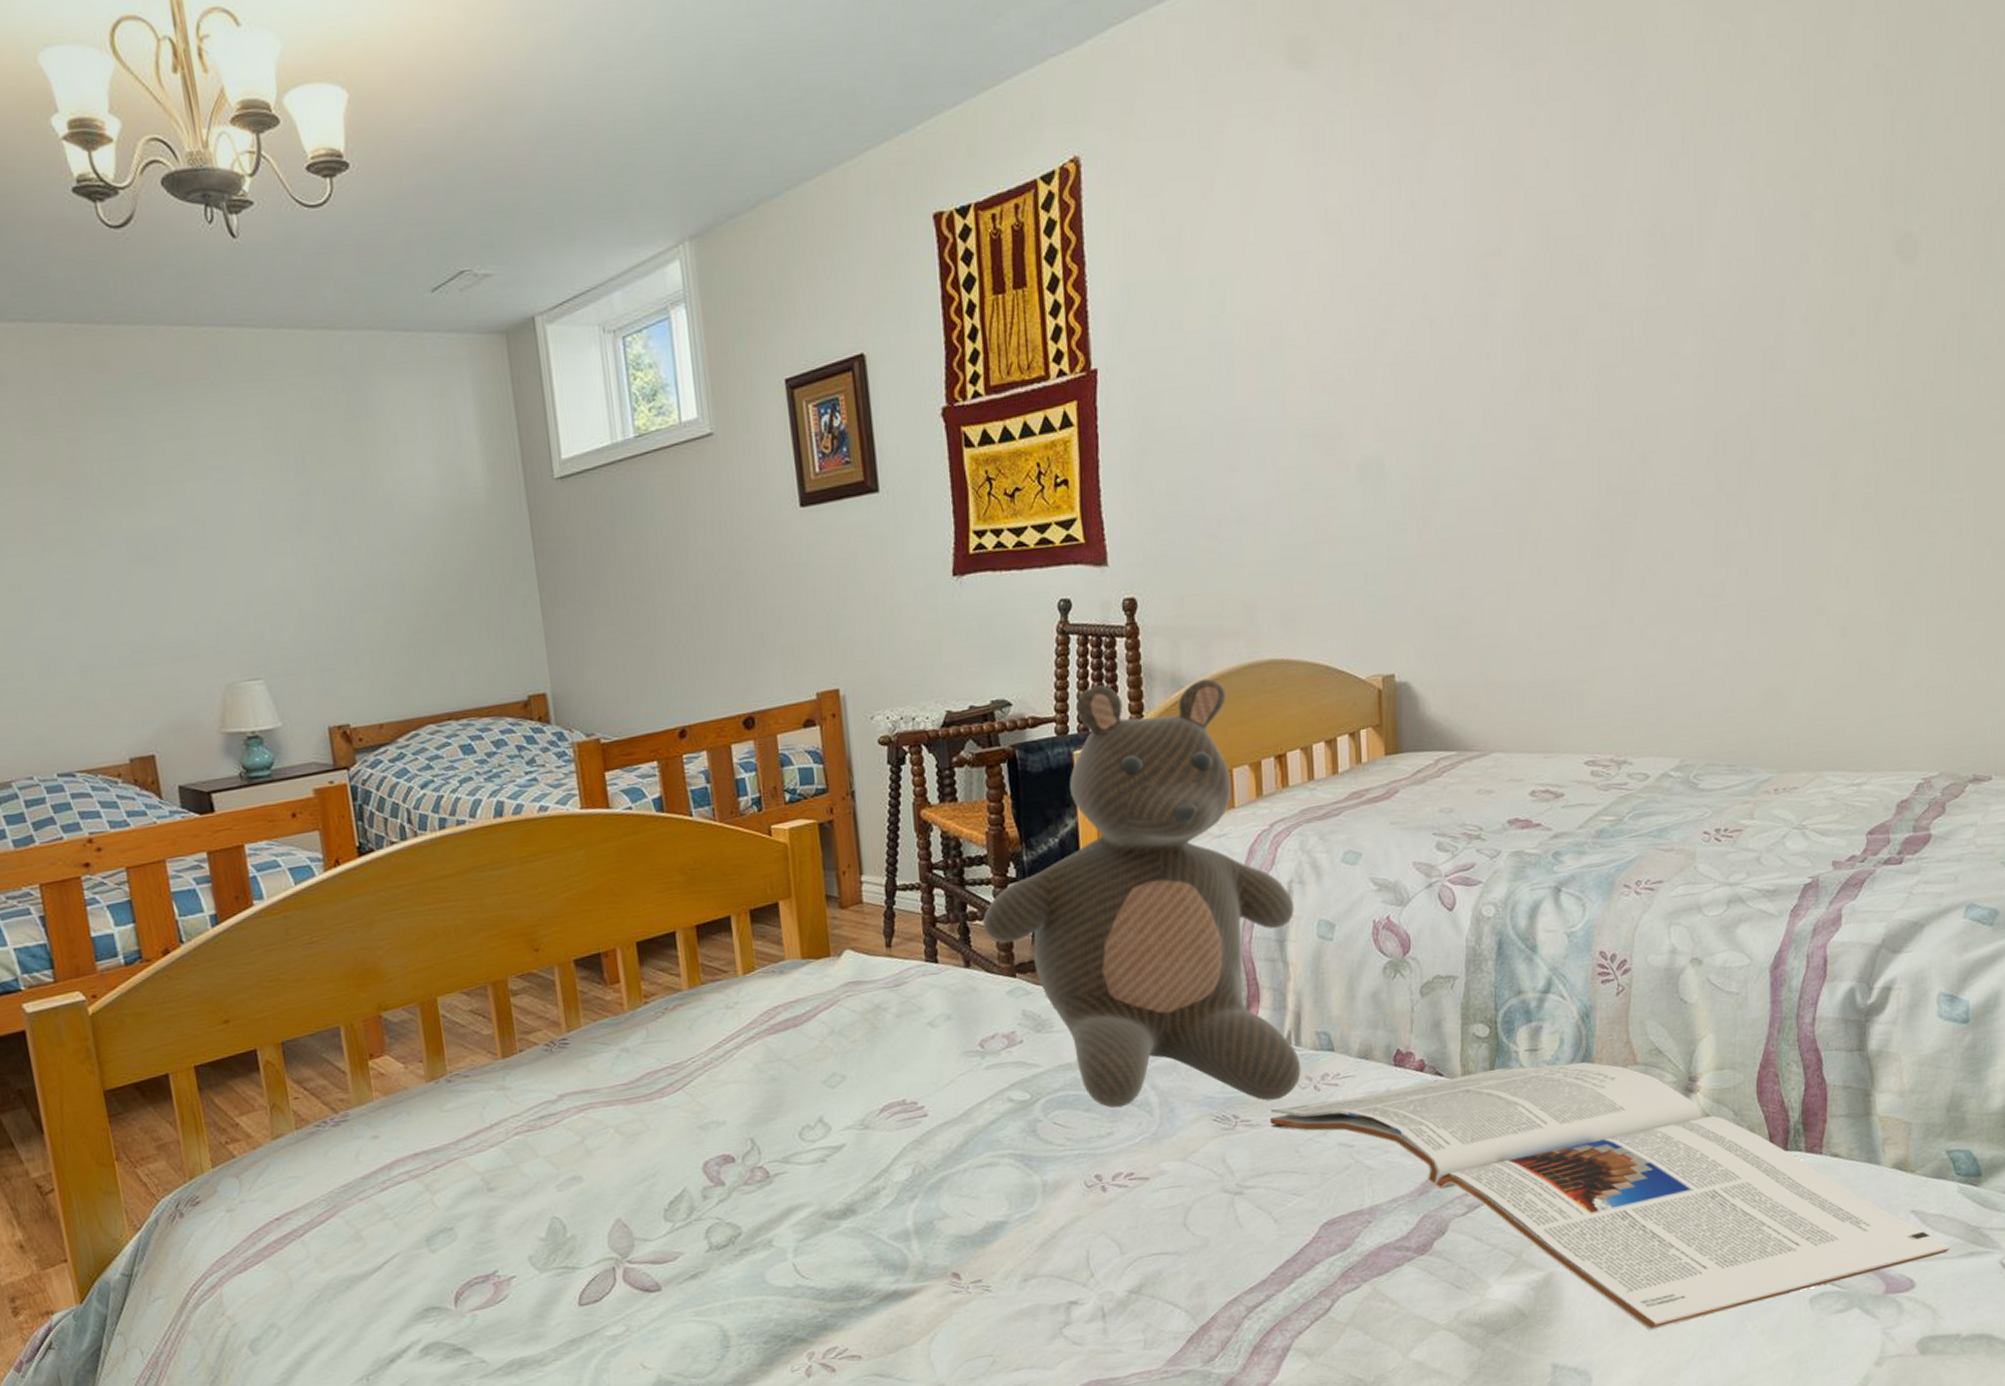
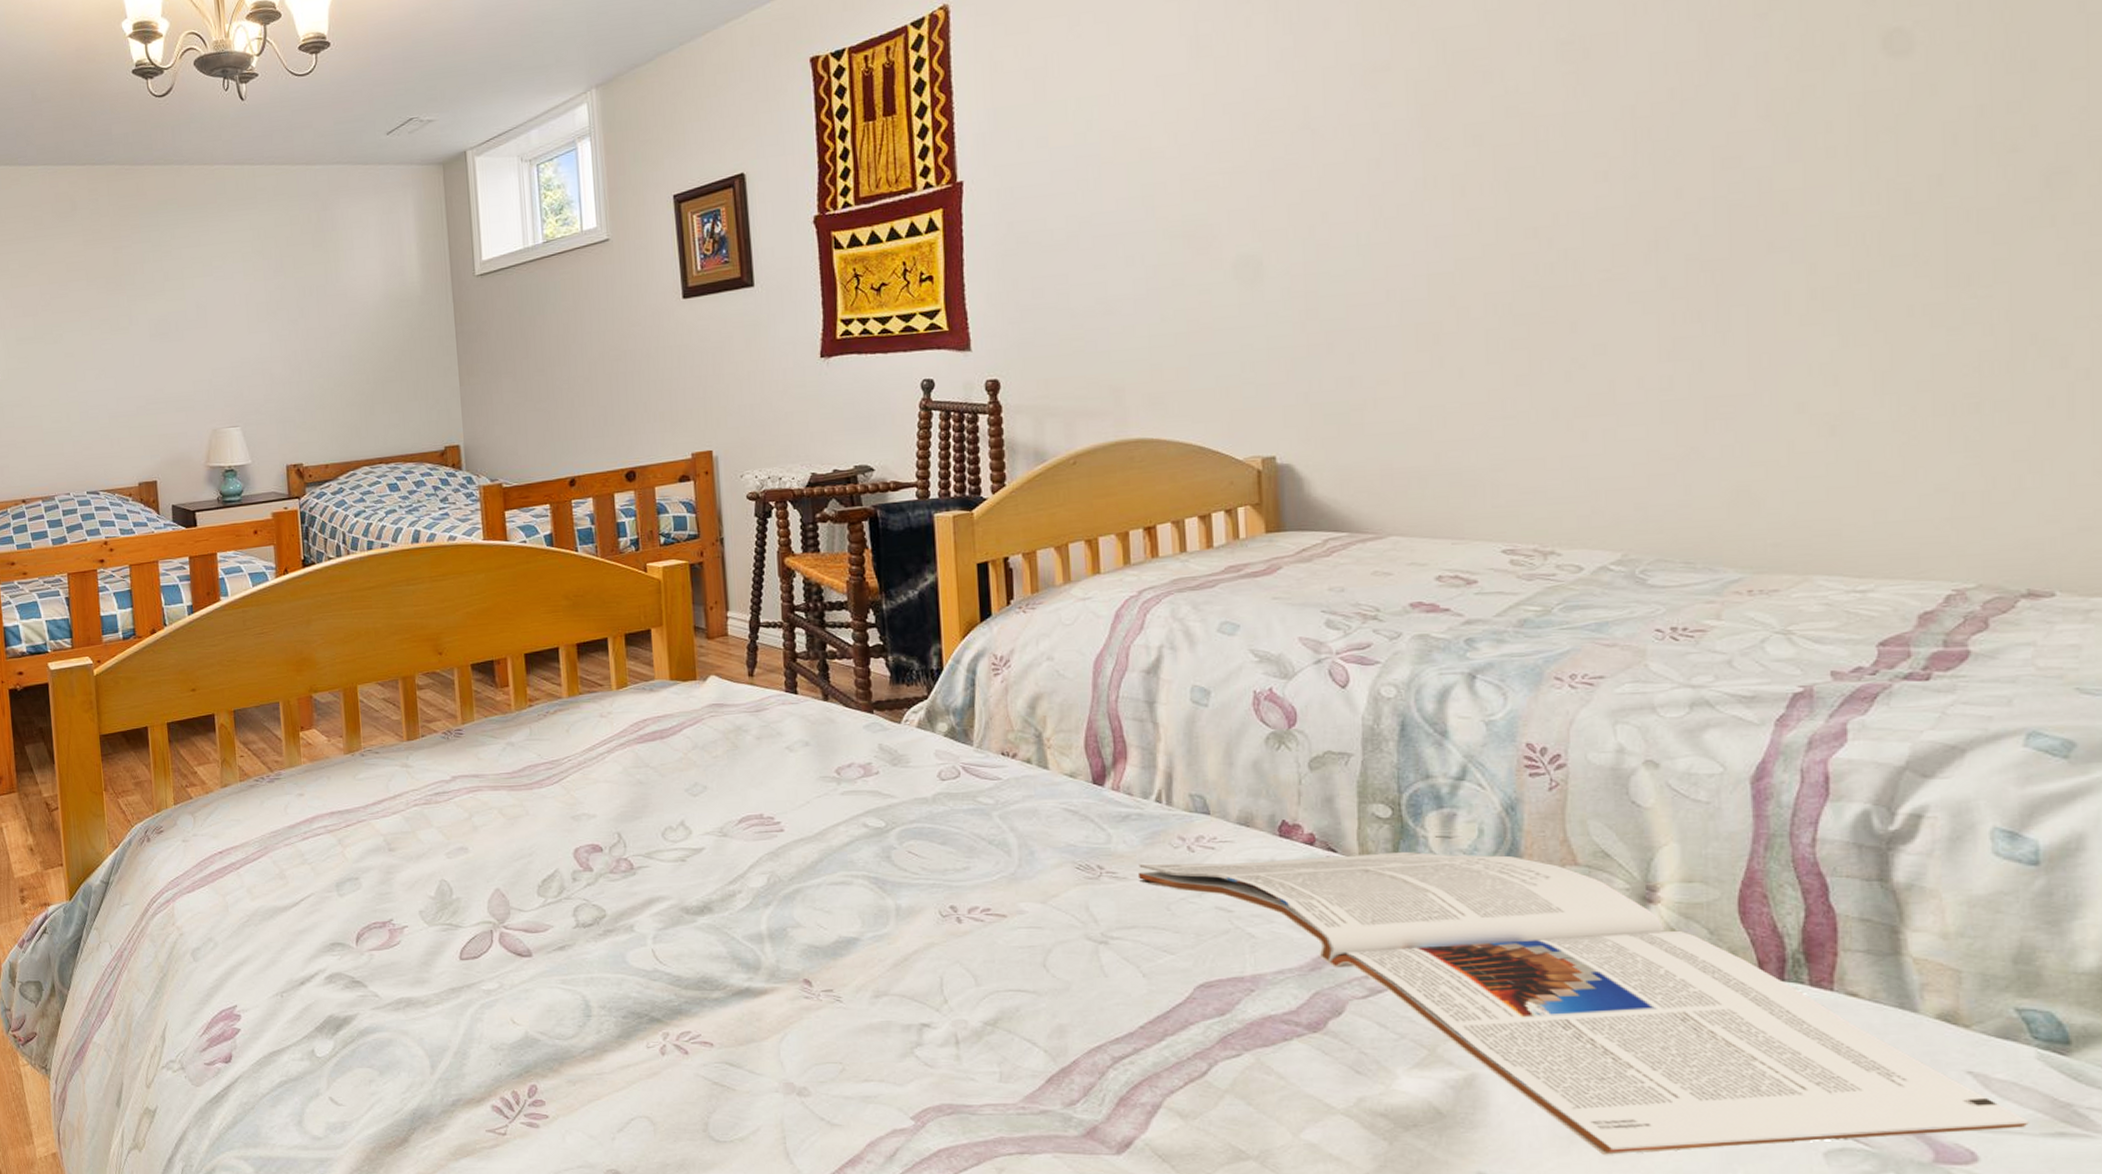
stuffed bear: present [982,678,1301,1108] -> none [841,453,1173,855]

